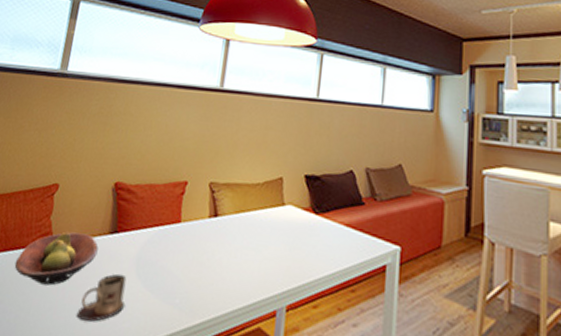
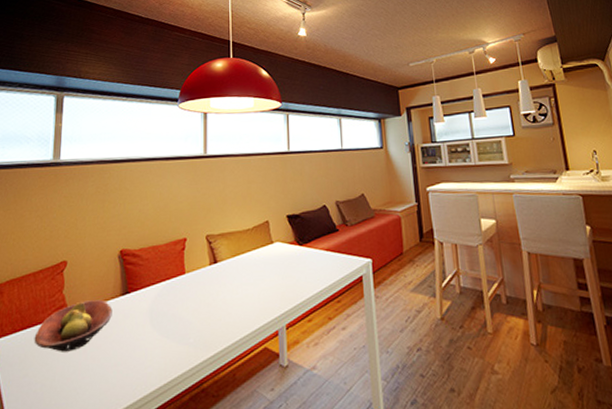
mug: present [76,273,127,322] -> none [100,328,145,375]

